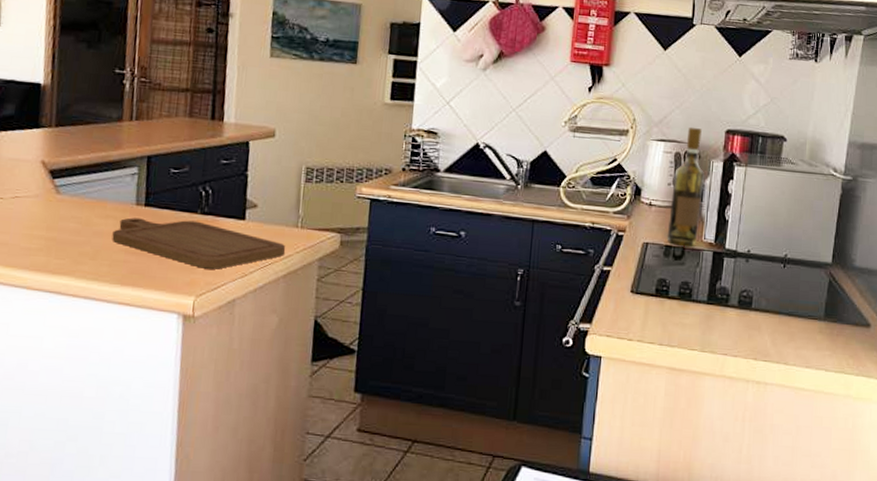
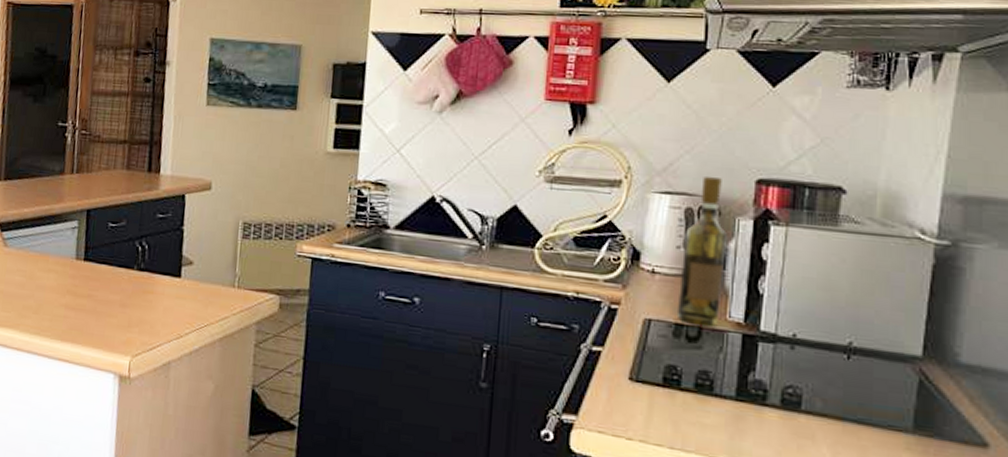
chopping board: present [111,217,286,270] -> none [53,272,222,329]

